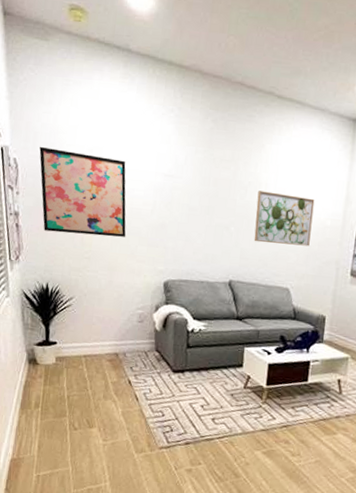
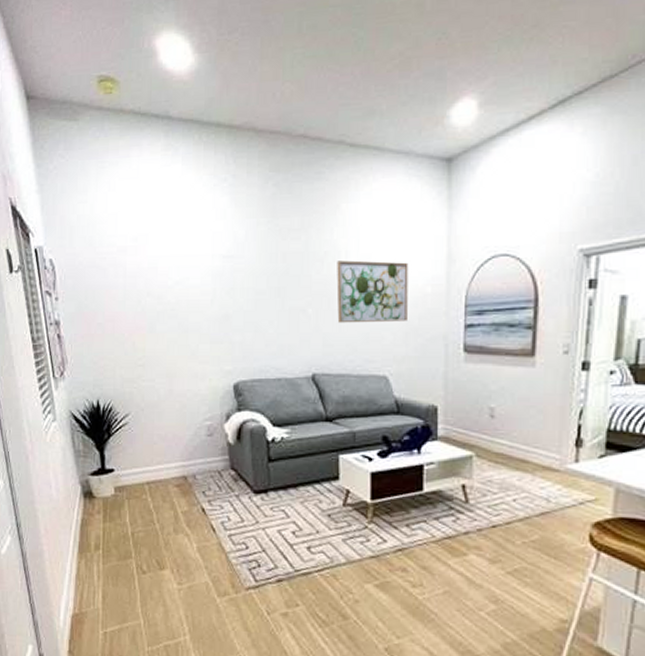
wall art: present [39,146,126,237] -> none [77,241,184,339]

